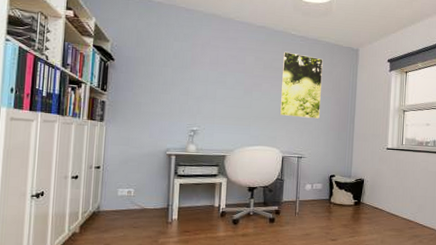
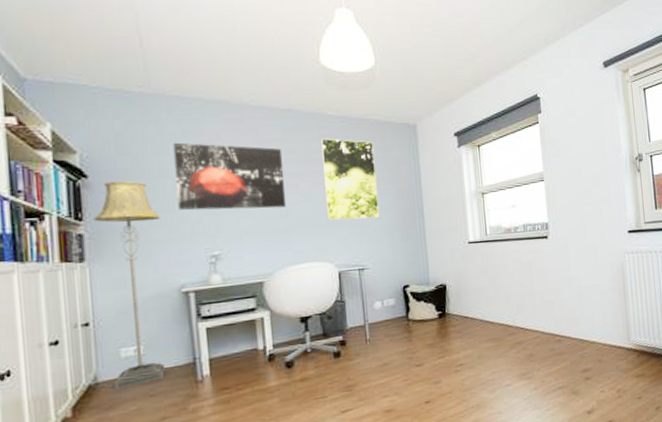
floor lamp: none [110,65,160,218] -> present [93,181,165,390]
wall art: none [173,42,254,101] -> present [173,142,287,210]

